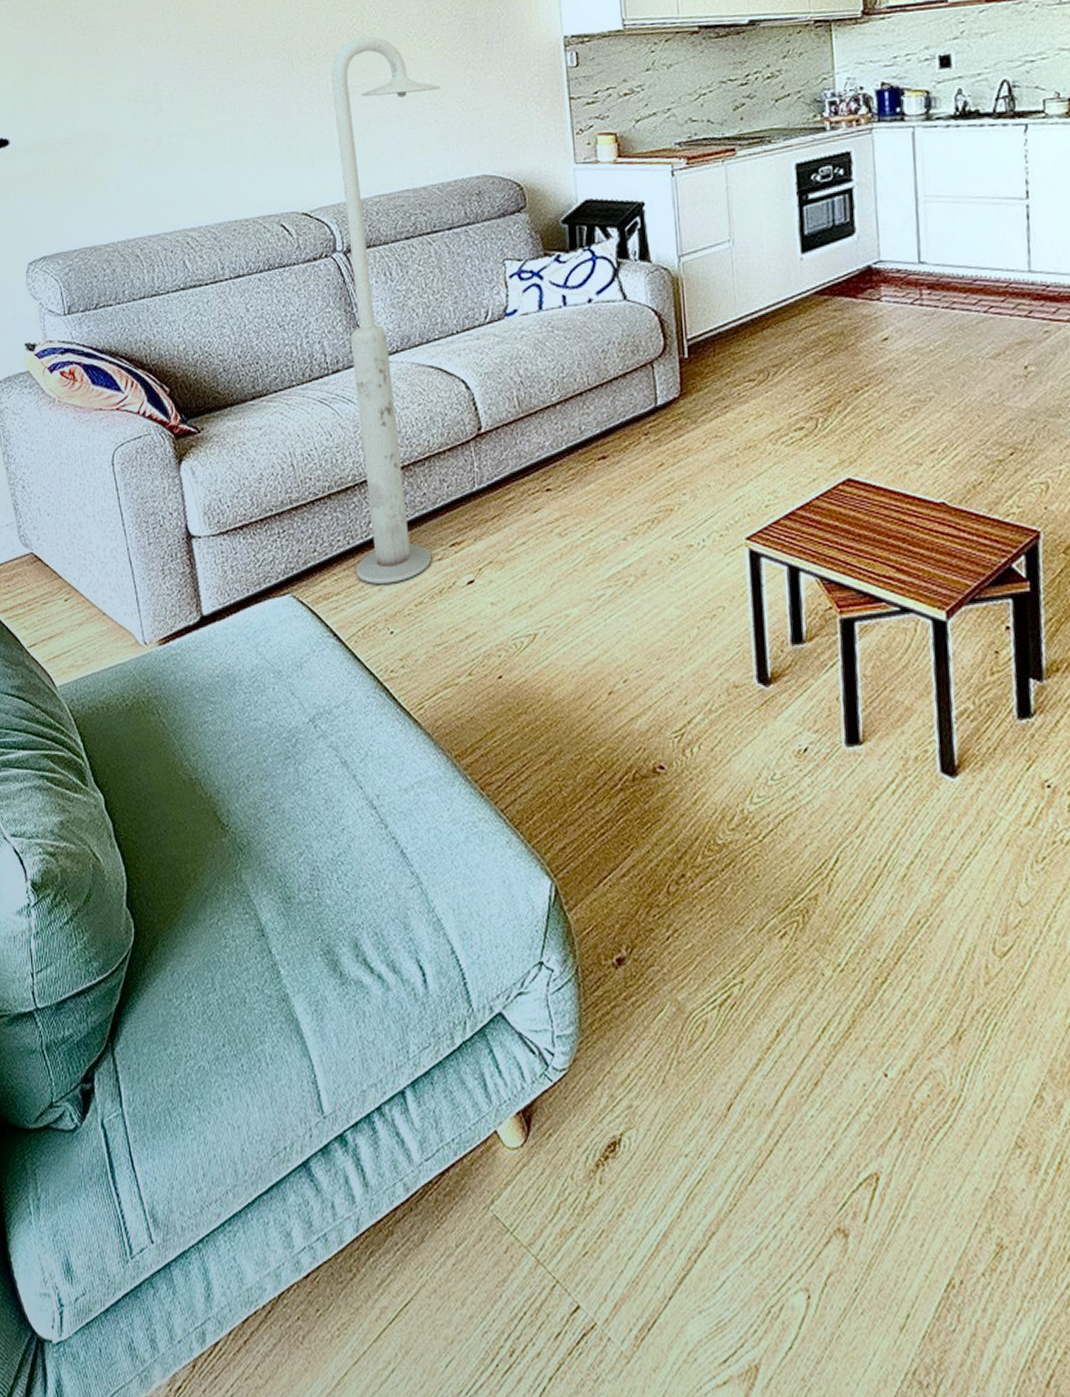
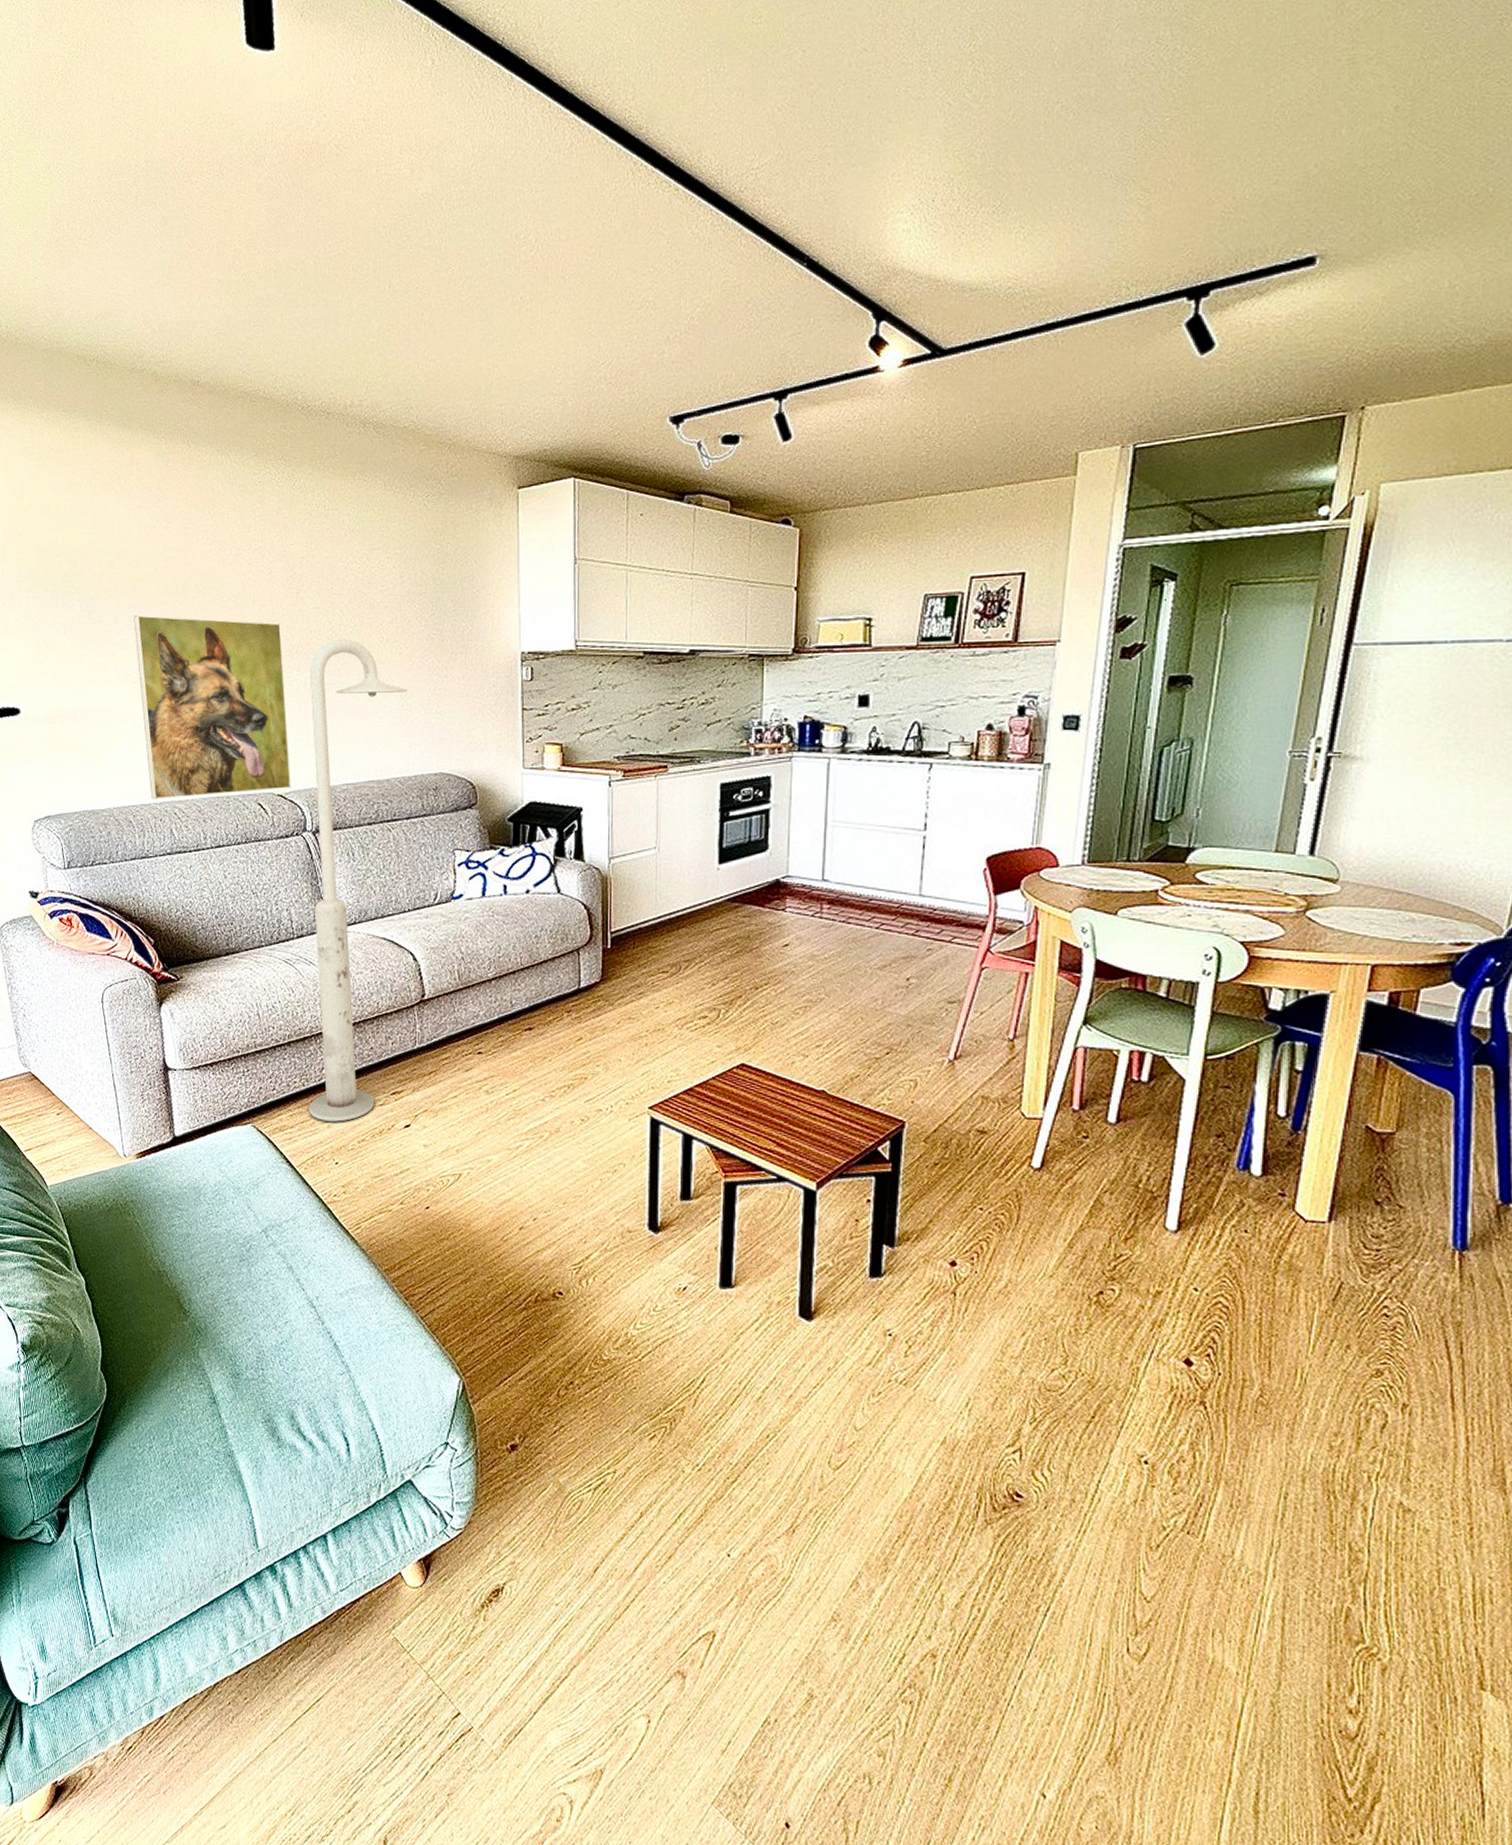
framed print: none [133,24,317,229] -> present [134,615,291,799]

